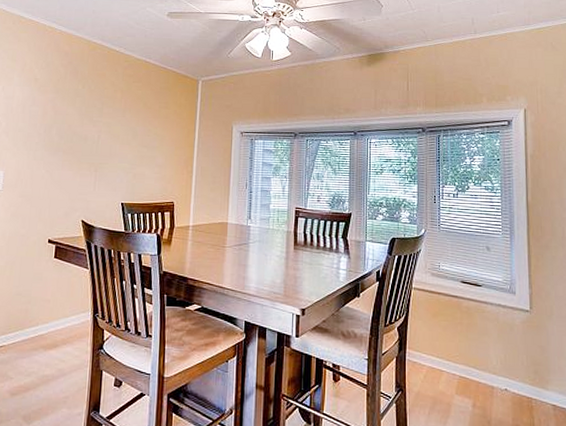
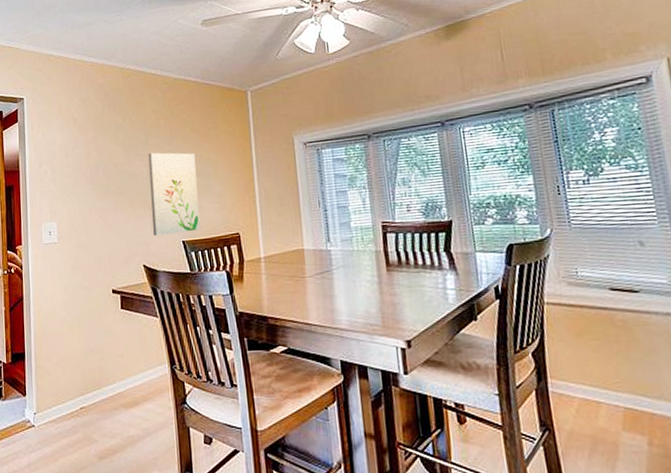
wall art: none [95,120,145,196] -> present [148,152,200,236]

